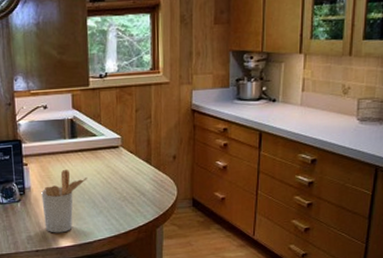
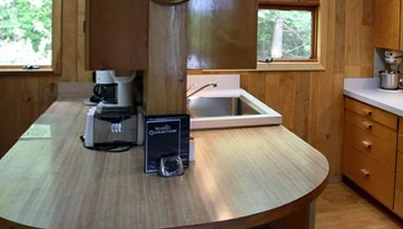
utensil holder: present [41,169,88,233] -> none [204,144,250,207]

